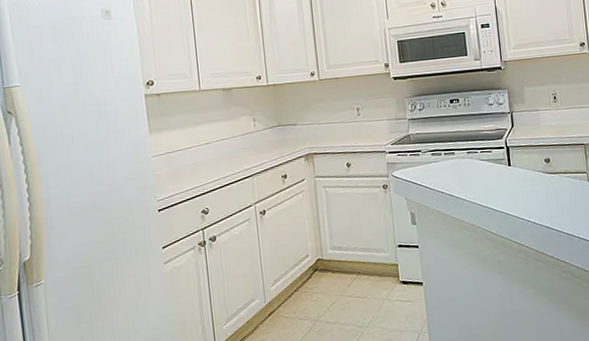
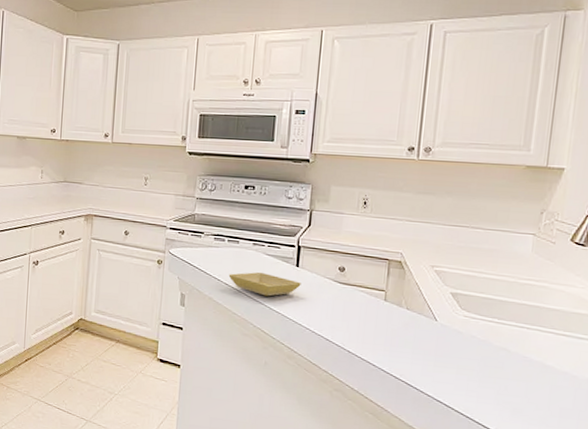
saucer: none [450,177,516,199] -> present [228,272,301,297]

